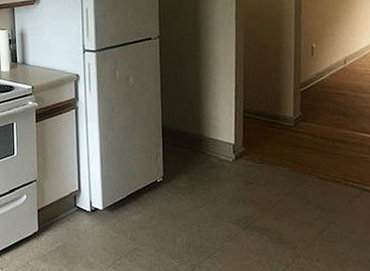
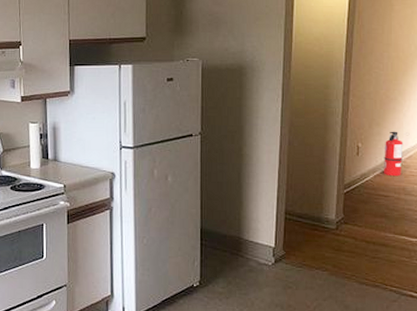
fire extinguisher: none [338,32,363,75] -> present [383,131,410,177]

